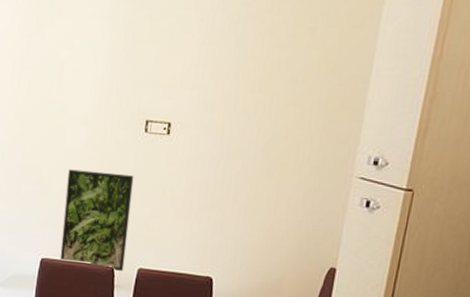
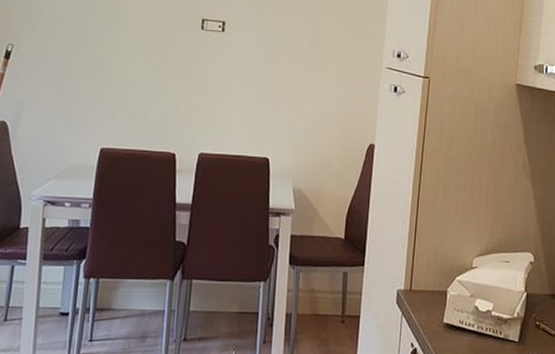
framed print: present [59,169,134,271] -> none [120,63,193,156]

